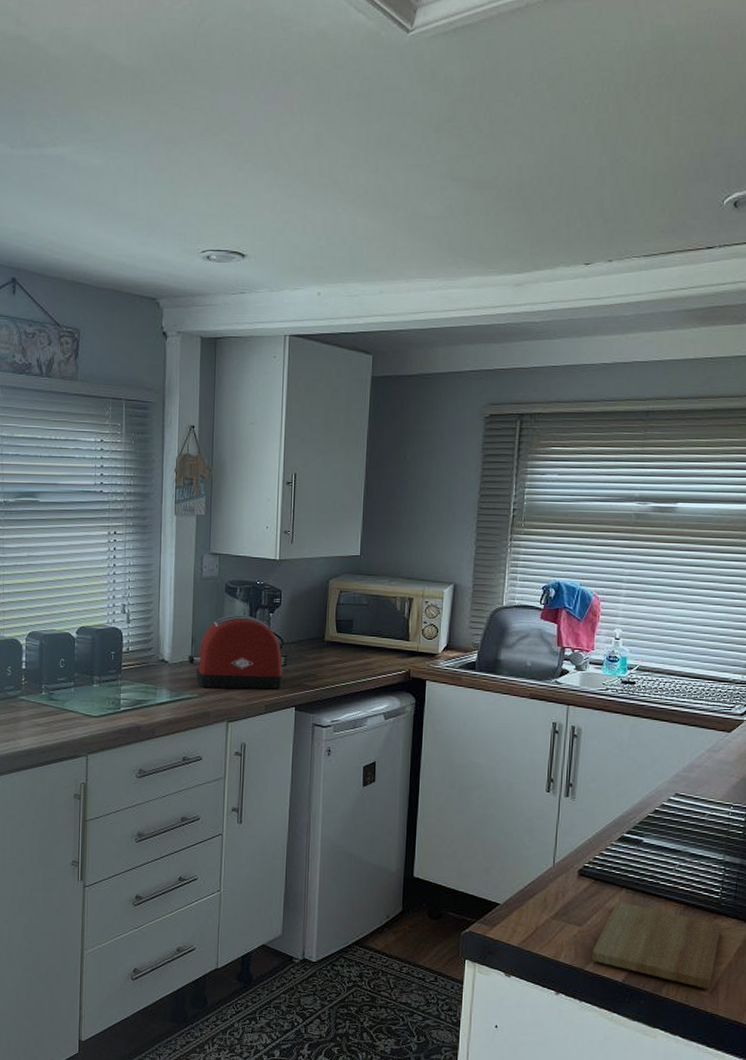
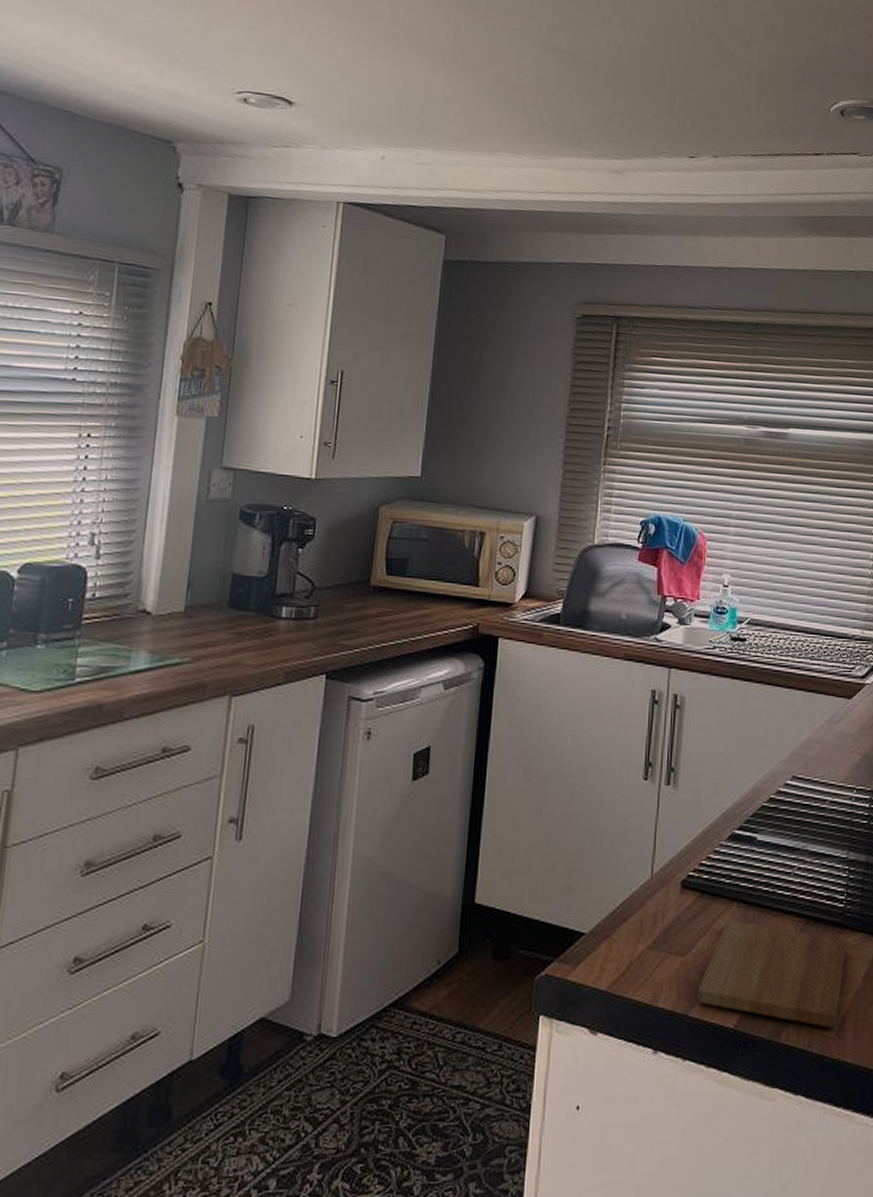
toaster: present [187,615,284,690] -> none [179,549,313,651]

